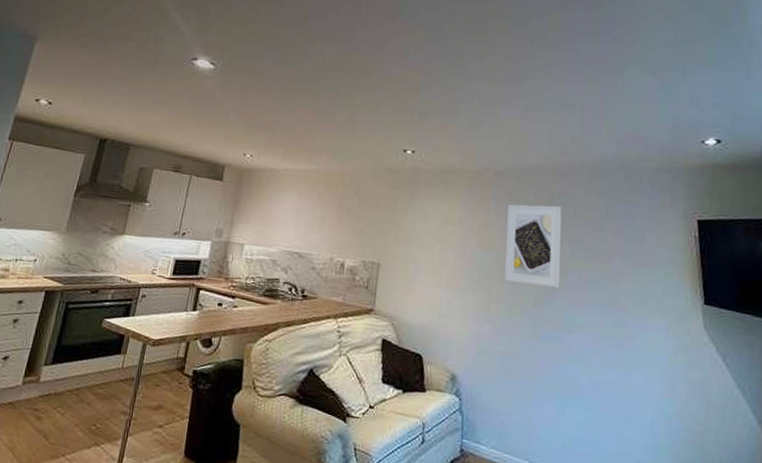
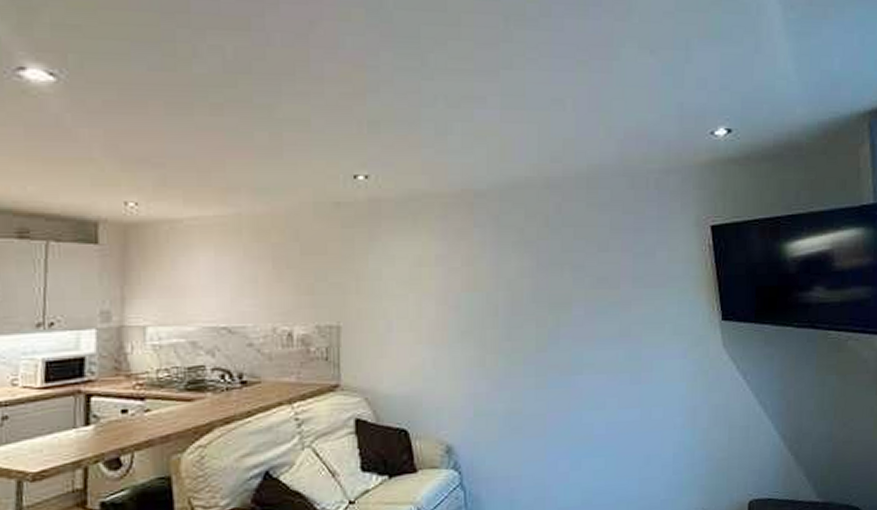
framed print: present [504,204,562,289] -> none [494,228,565,327]

